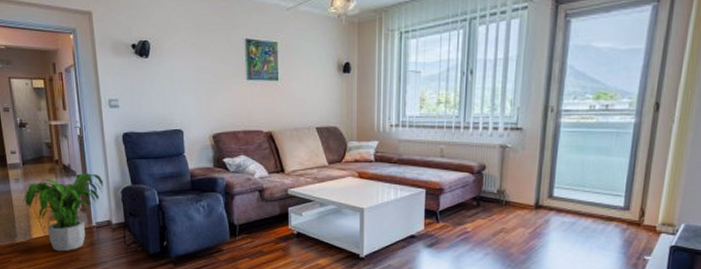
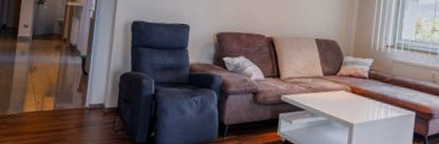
potted plant: present [21,173,104,252] -> none [24,54,105,130]

